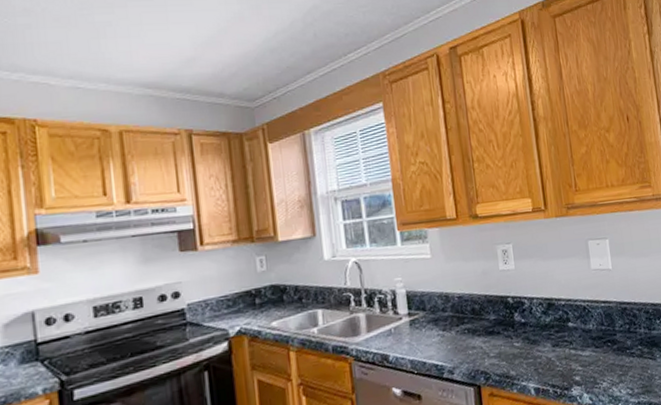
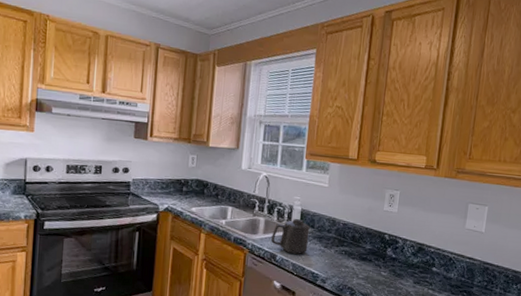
mug: none [377,304,424,349] -> present [271,219,310,254]

